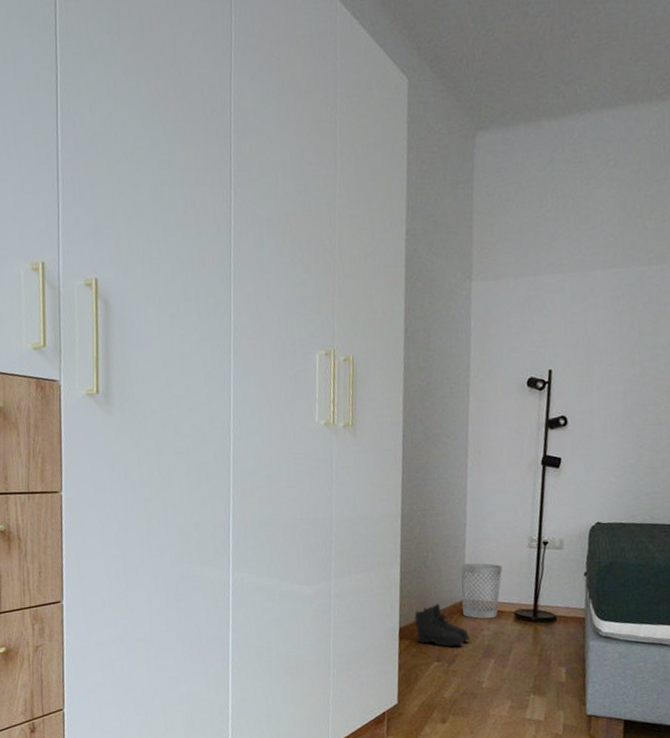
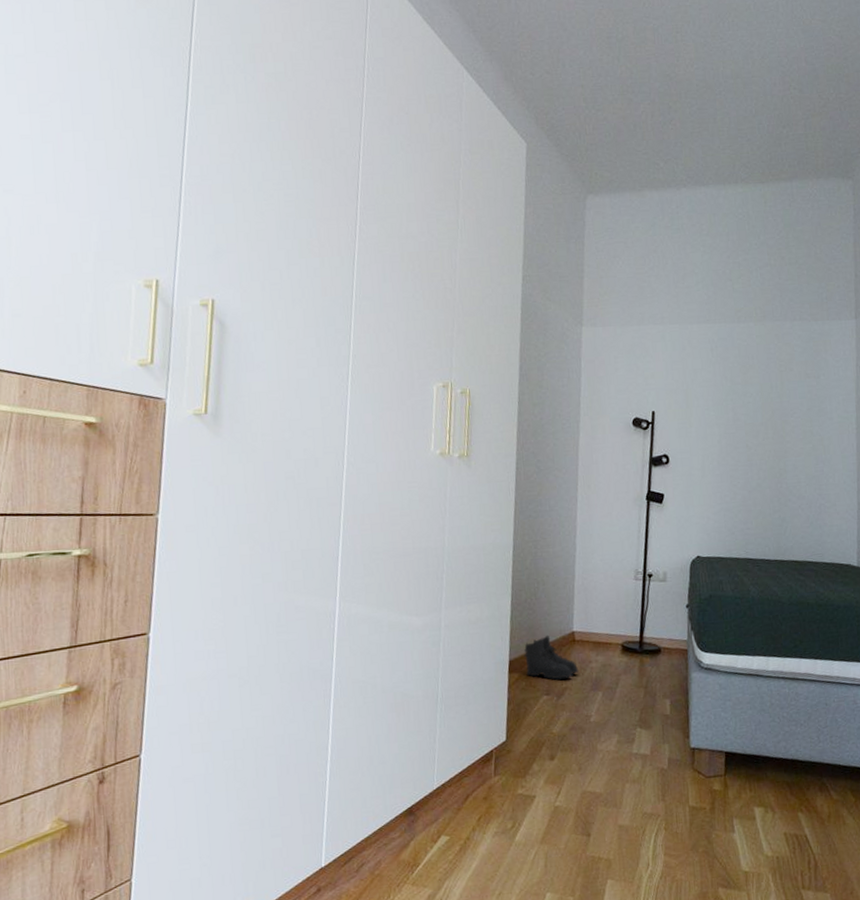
wastebasket: present [460,562,503,619] -> none [569,594,610,651]

